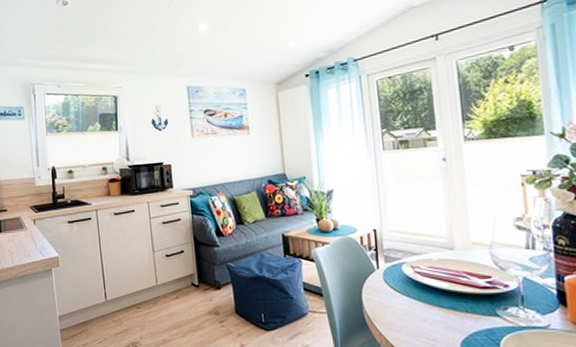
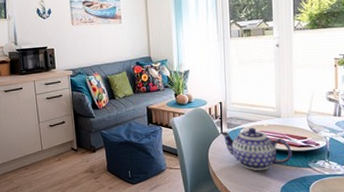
teapot: none [375,262,473,319] -> present [219,127,292,171]

